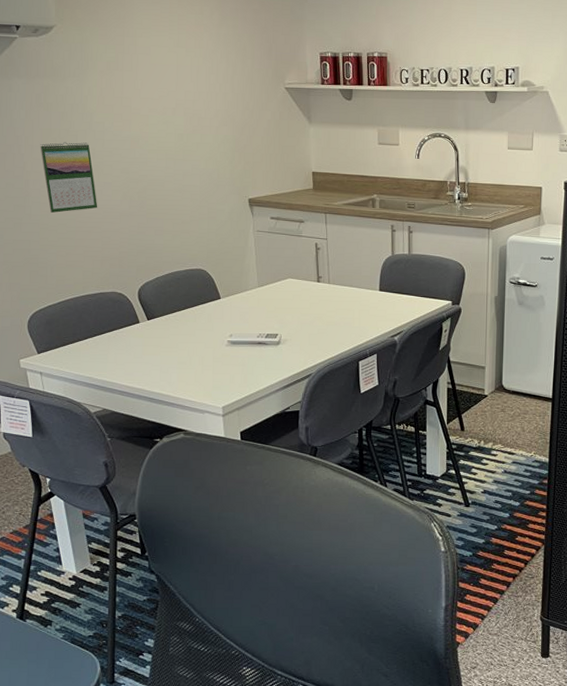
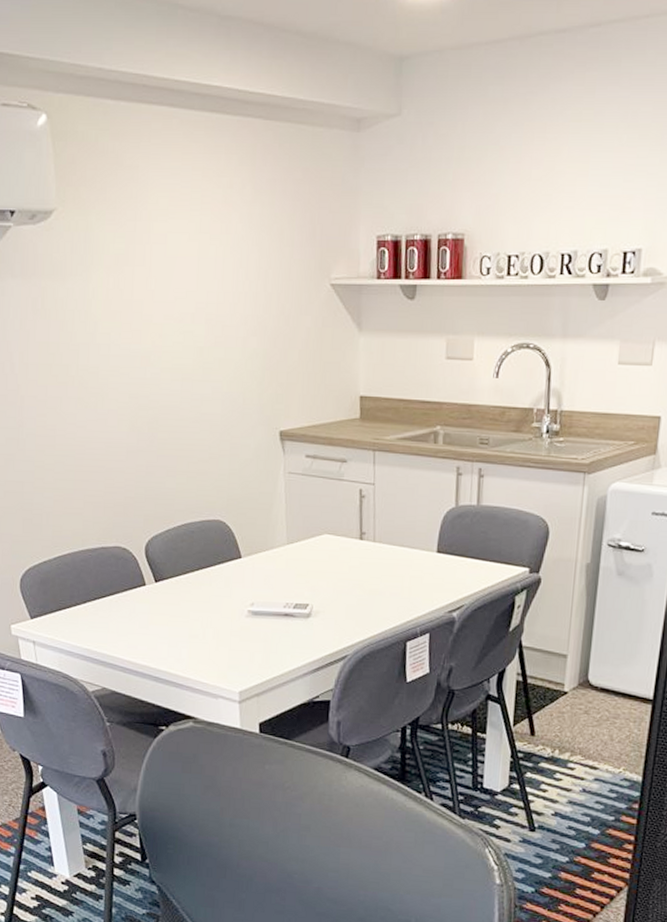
calendar: present [40,142,98,213] -> none [36,358,101,448]

